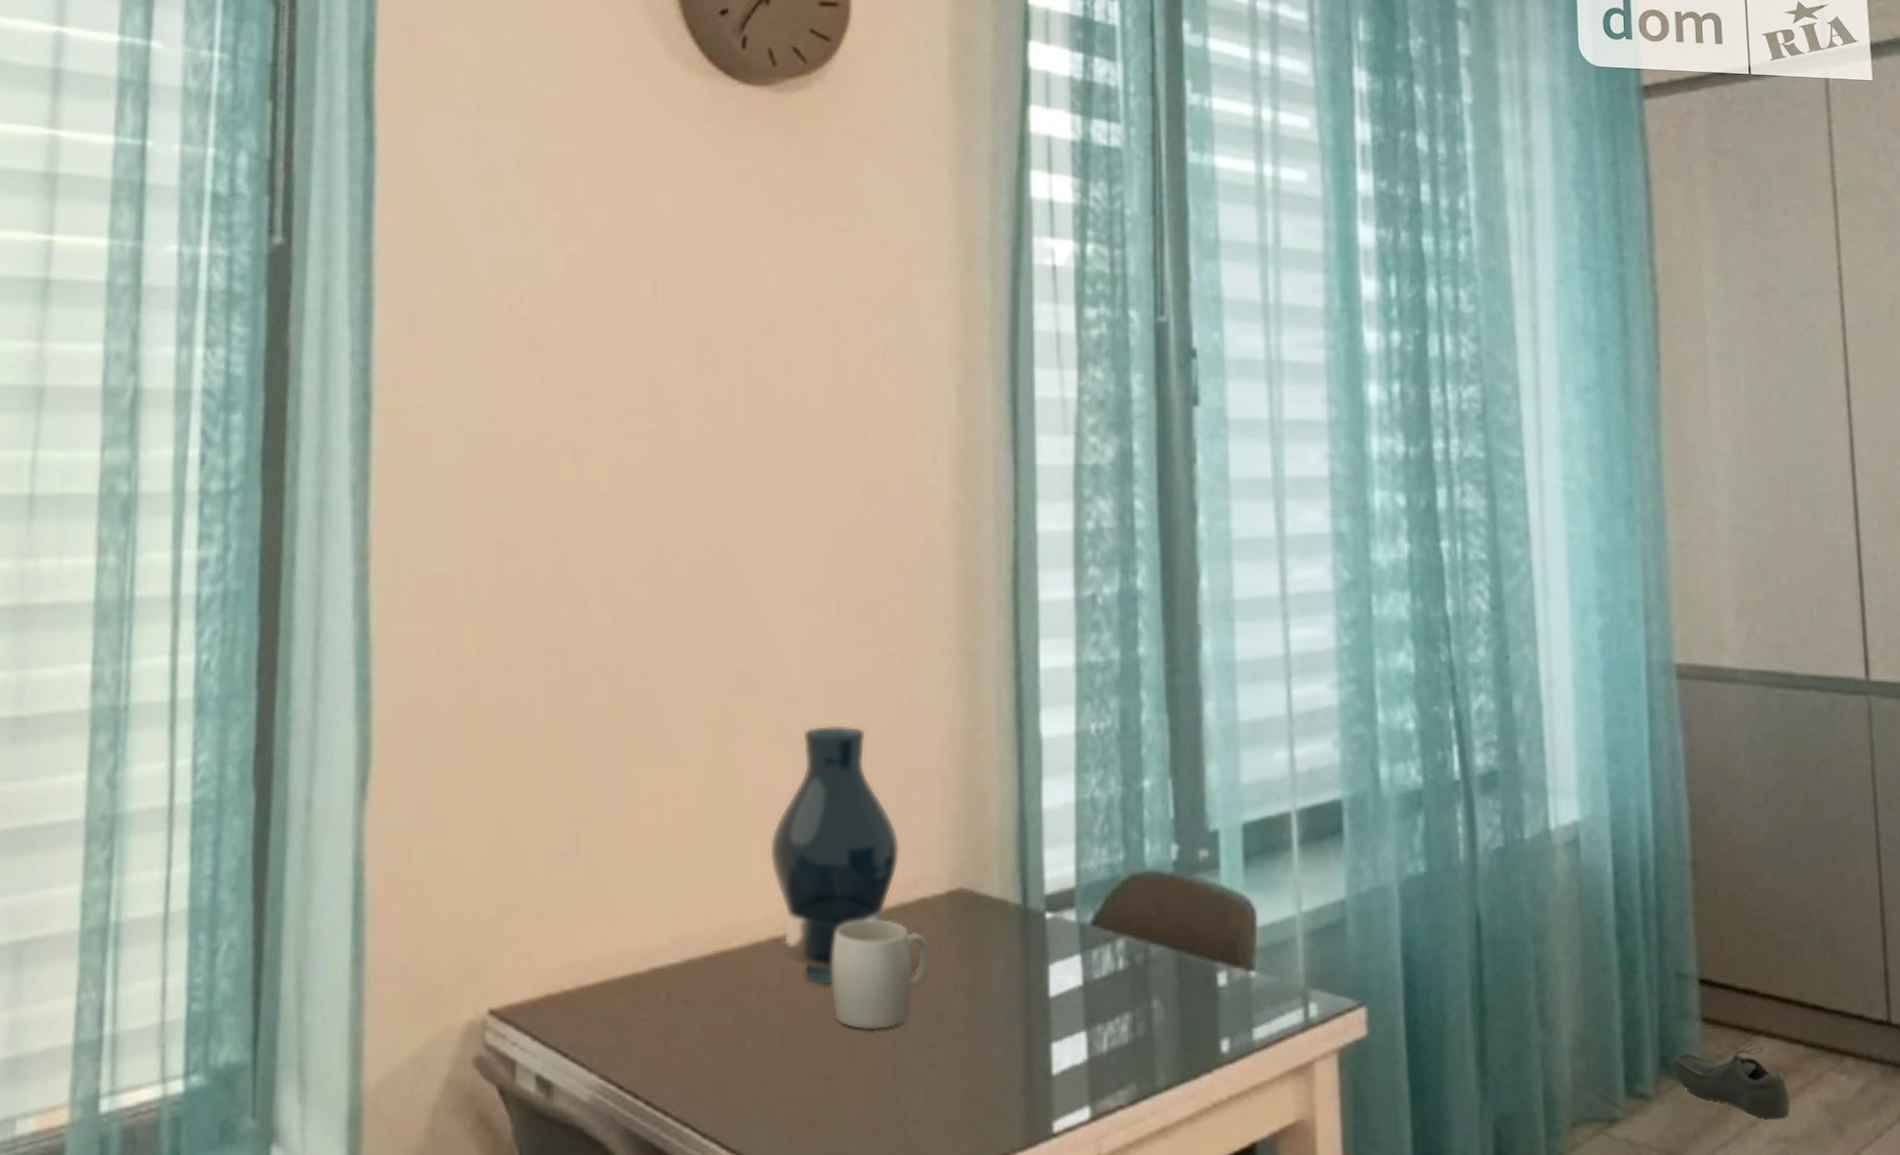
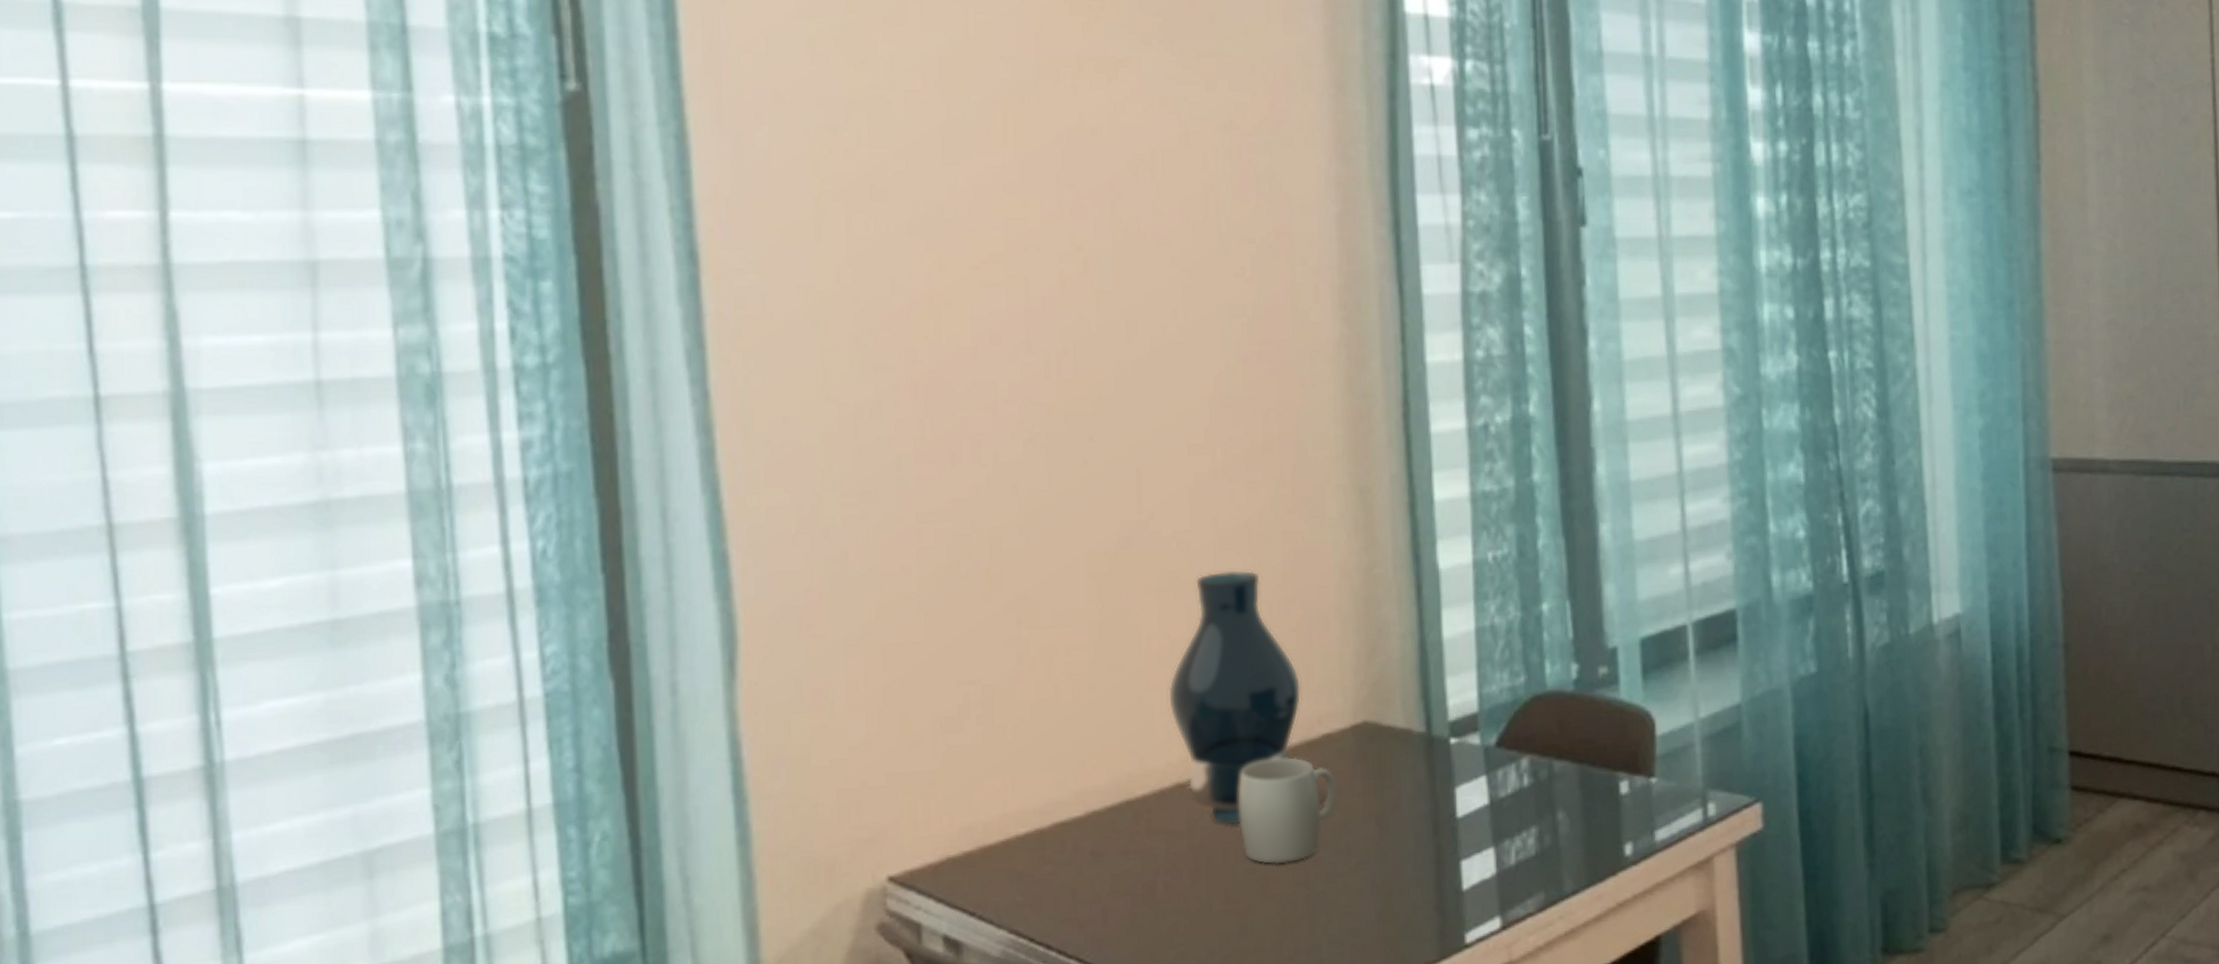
shoe: present [1670,1036,1791,1120] -> none [2042,798,2150,872]

